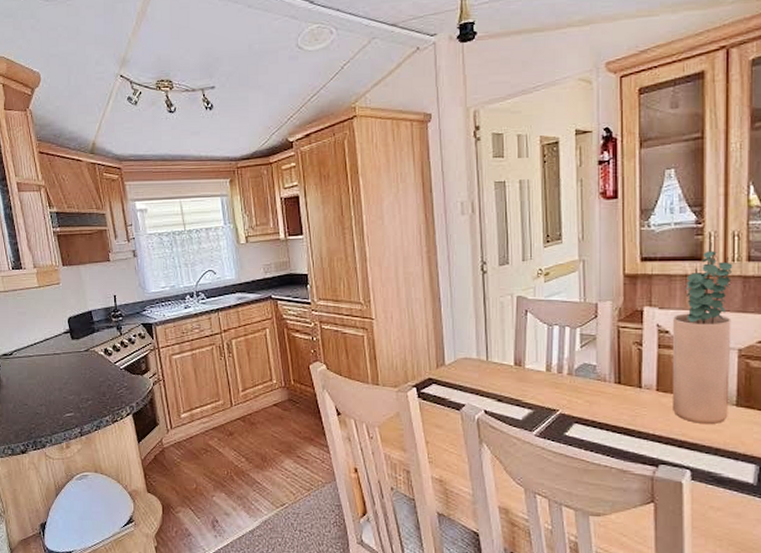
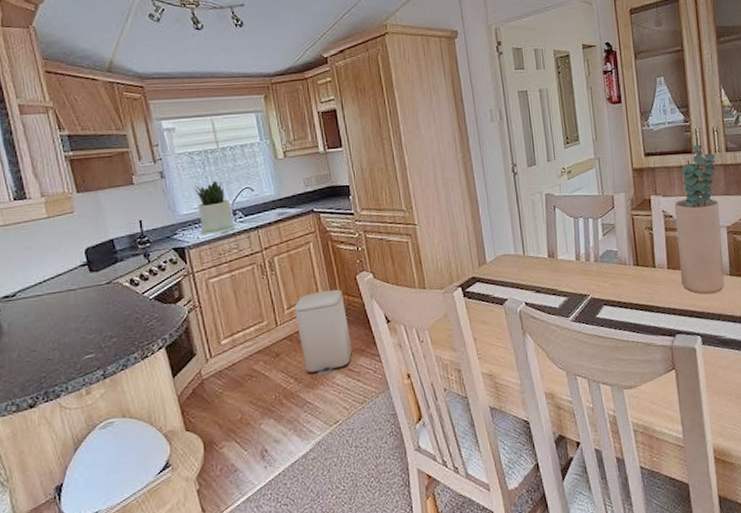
planter: none [162,262,199,314] -> present [194,180,237,236]
pedal bin: none [249,376,301,459] -> present [294,289,352,377]

